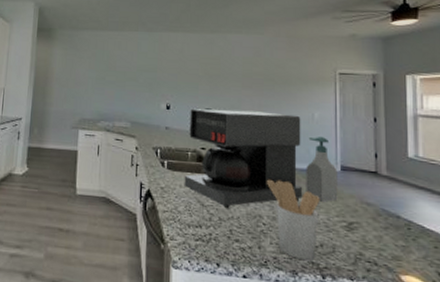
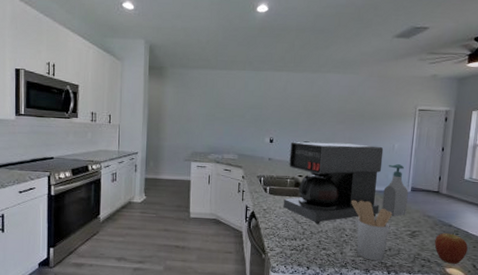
fruit: none [380,226,427,270] -> present [434,233,468,264]

